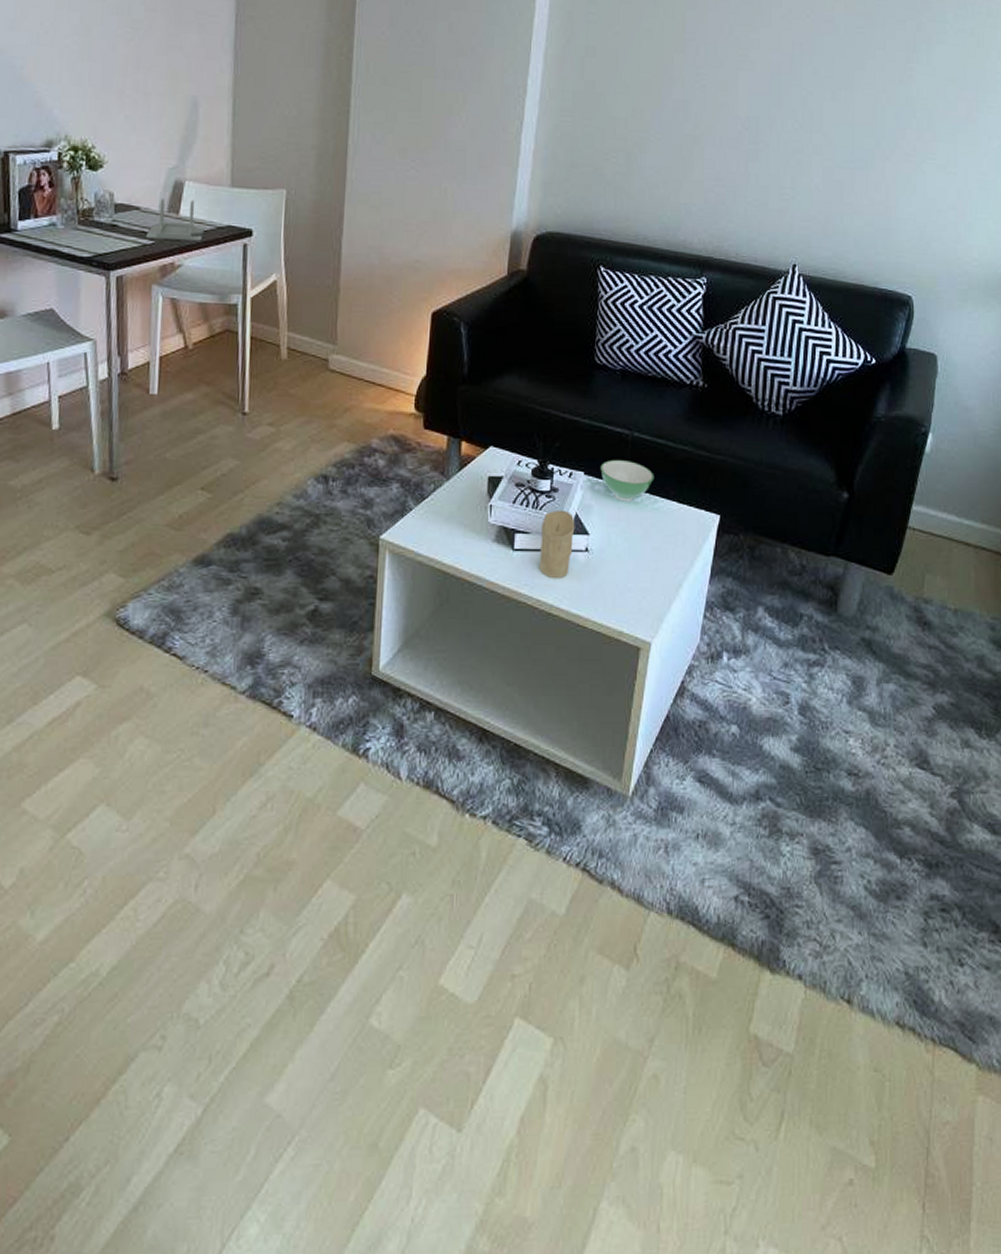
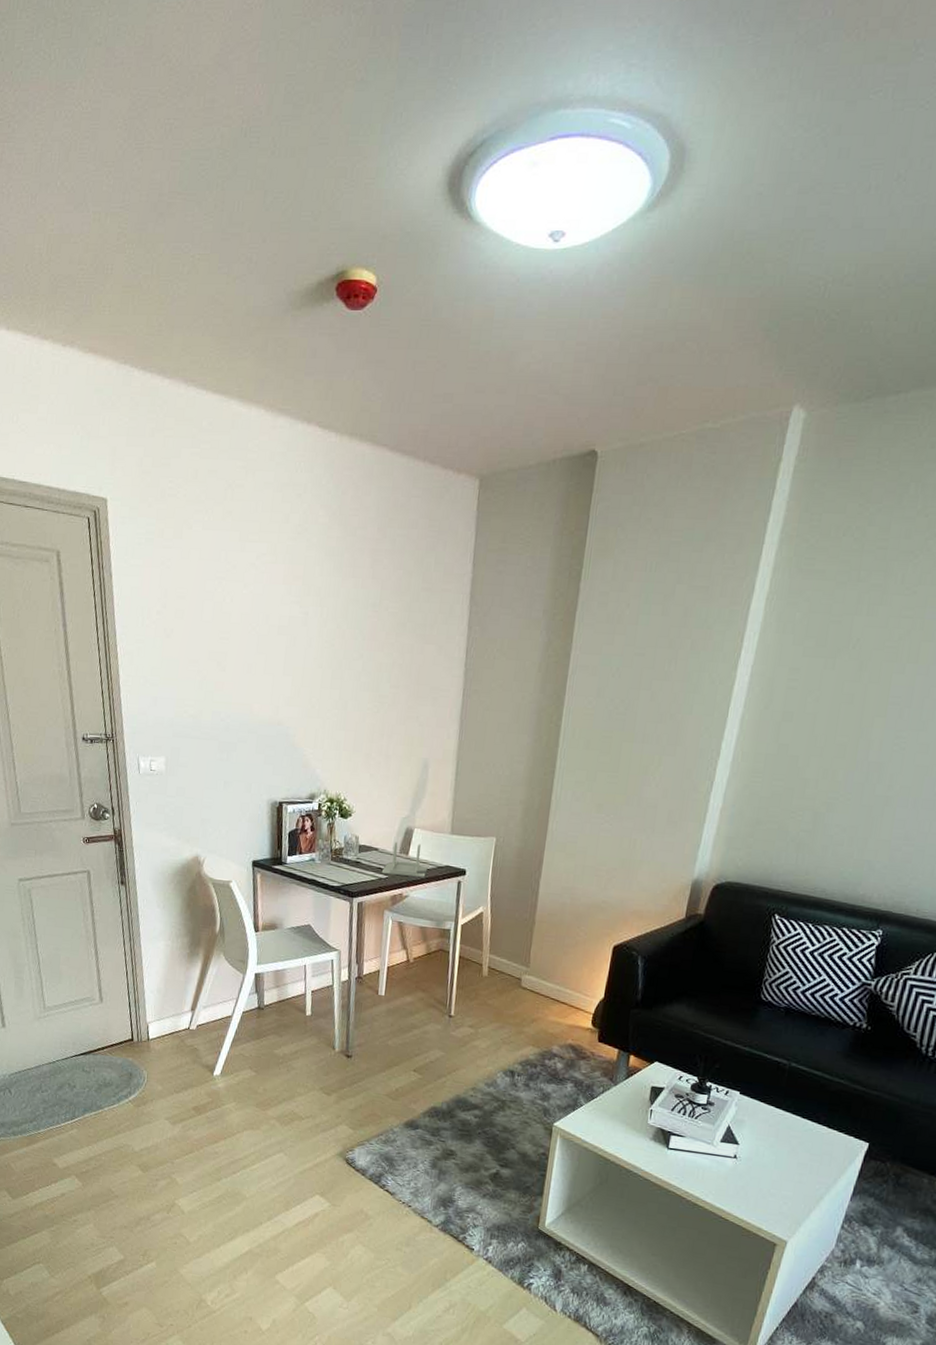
candle: present [539,509,575,578] -> none [689,1120,727,1177]
bowl: present [600,459,654,502] -> none [755,1084,808,1122]

